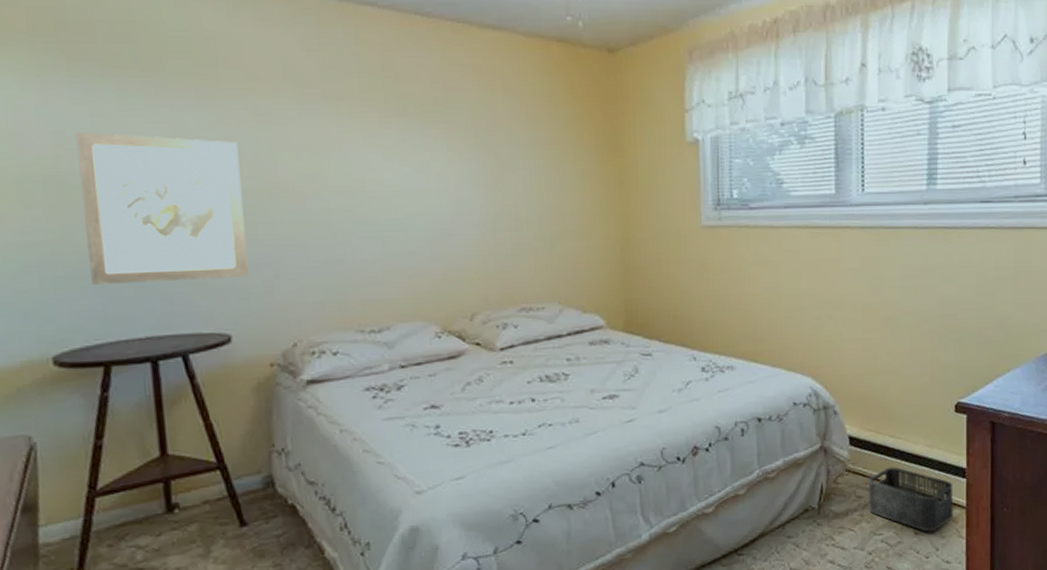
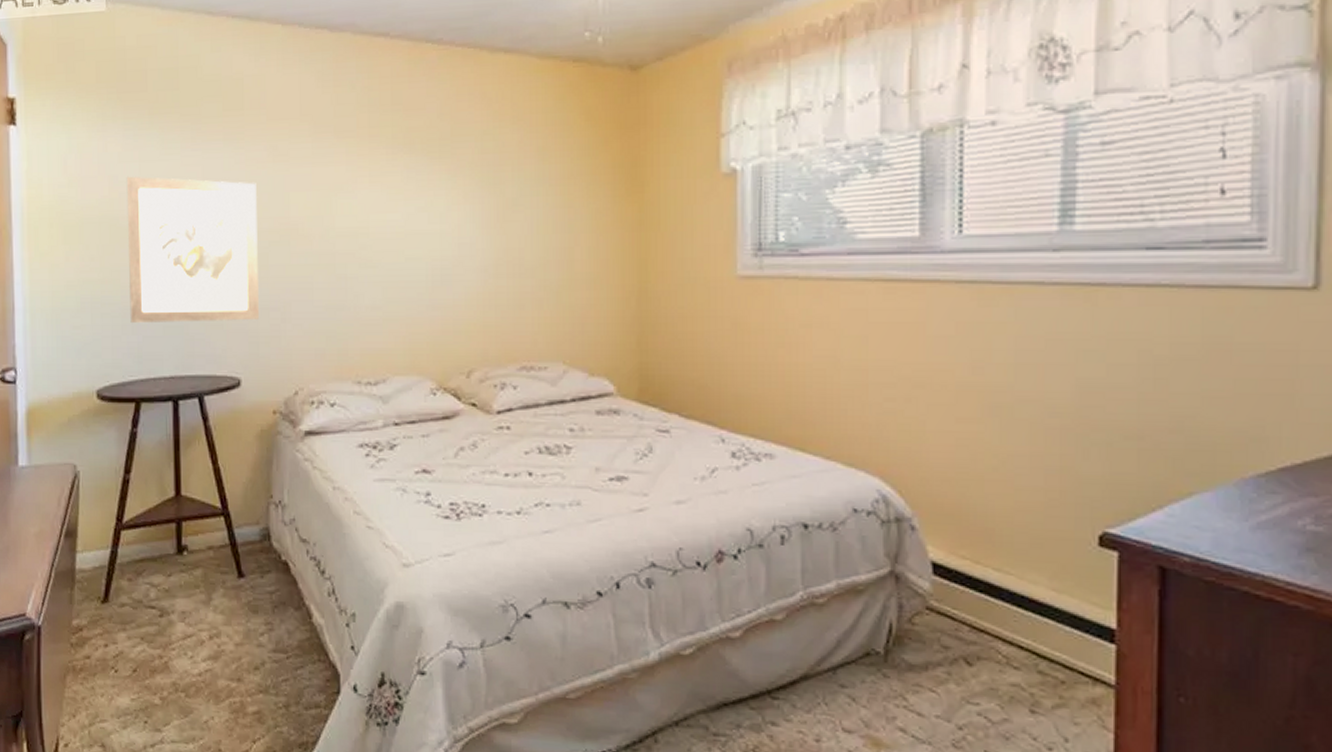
storage bin: present [868,467,954,532] -> none [958,612,1095,714]

